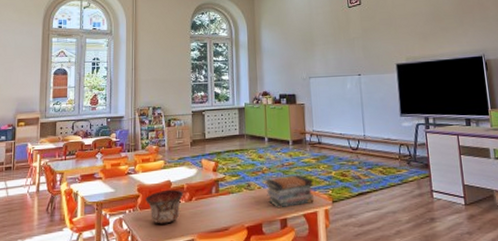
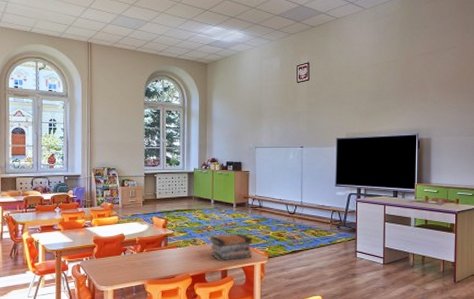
bowl: present [146,189,184,224] -> none [101,241,136,271]

